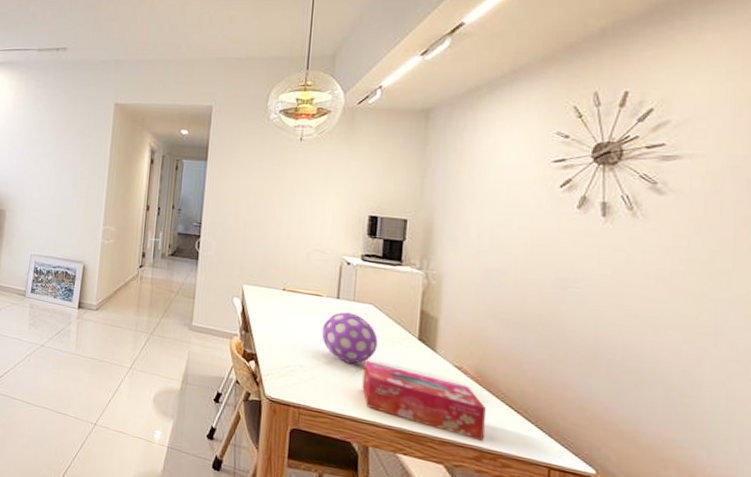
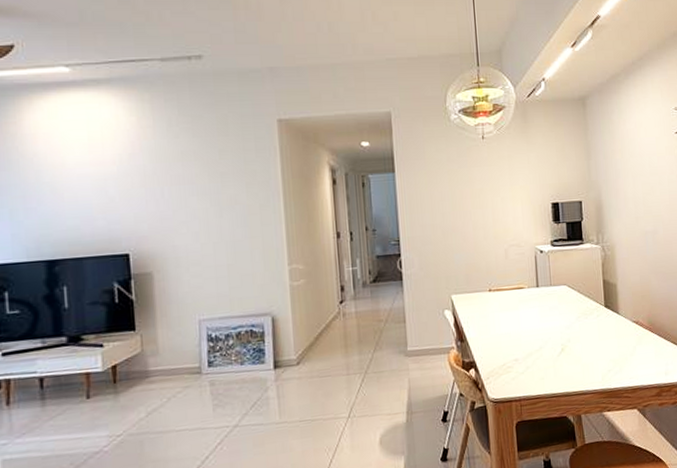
decorative ball: present [321,312,378,364] -> none [528,297,575,345]
tissue box: present [362,360,486,443] -> none [567,335,661,380]

